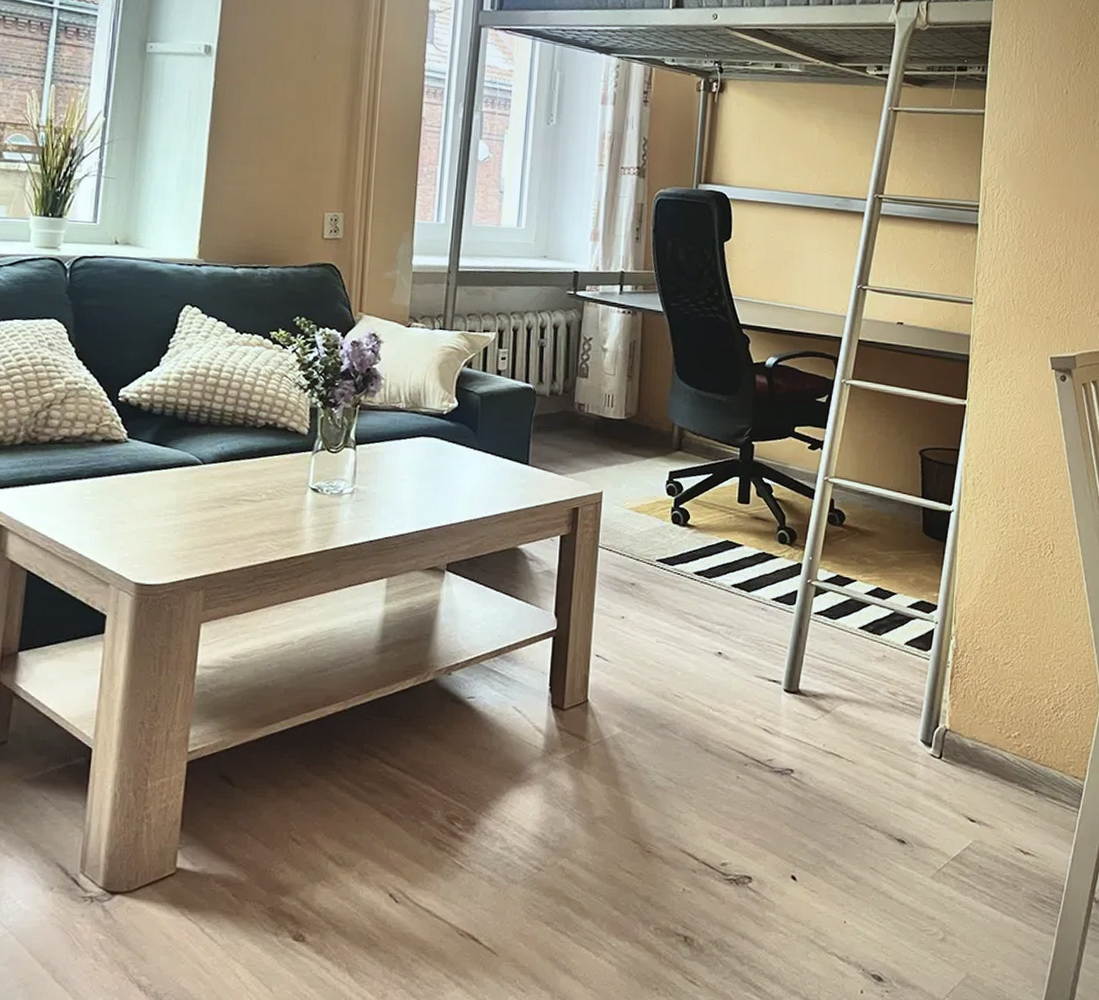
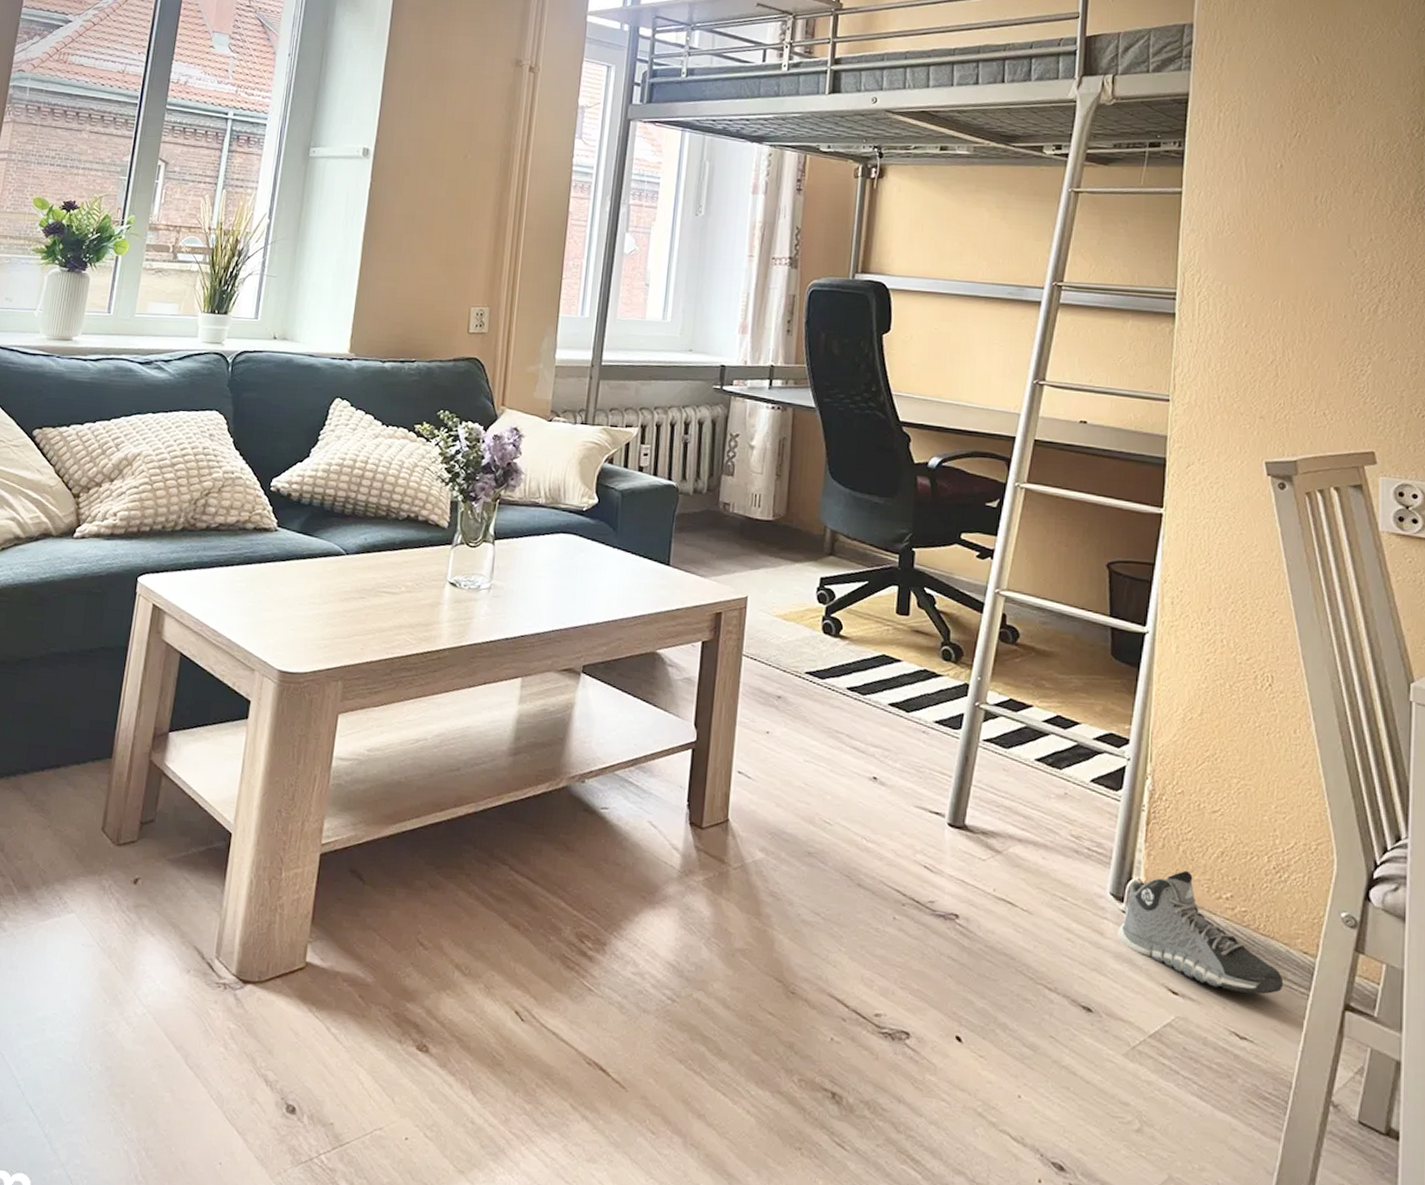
sneaker: none [927,715,1059,816] -> present [1118,870,1284,995]

